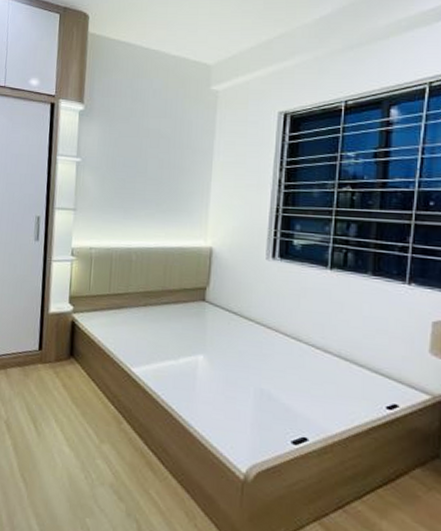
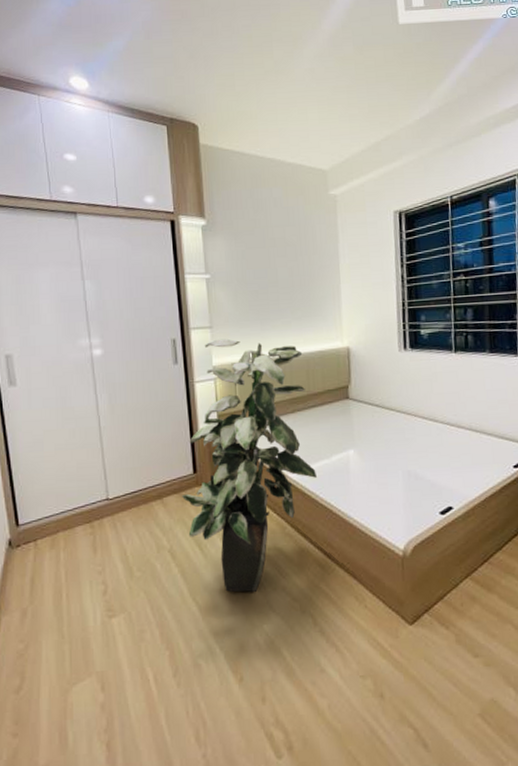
indoor plant: none [24,221,163,482] -> present [181,338,317,592]

